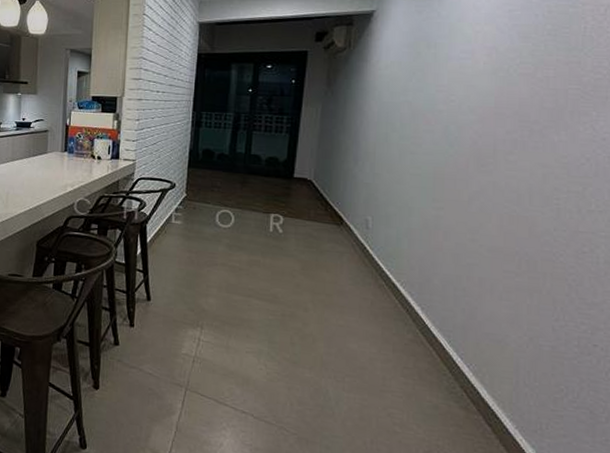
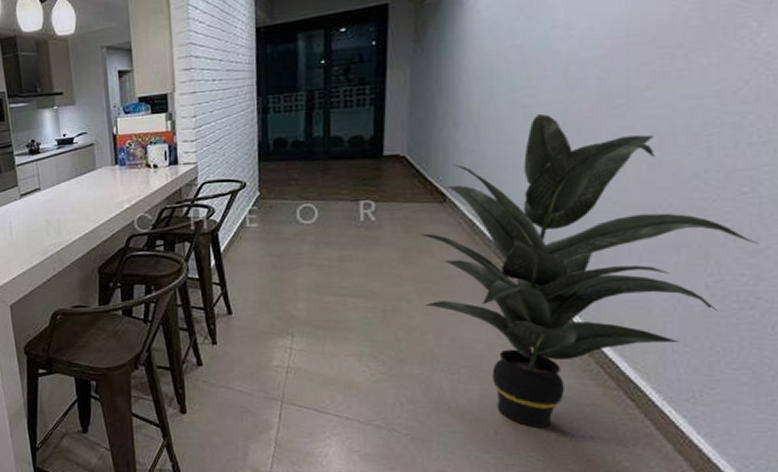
indoor plant: none [319,160,596,443] -> present [420,113,759,428]

